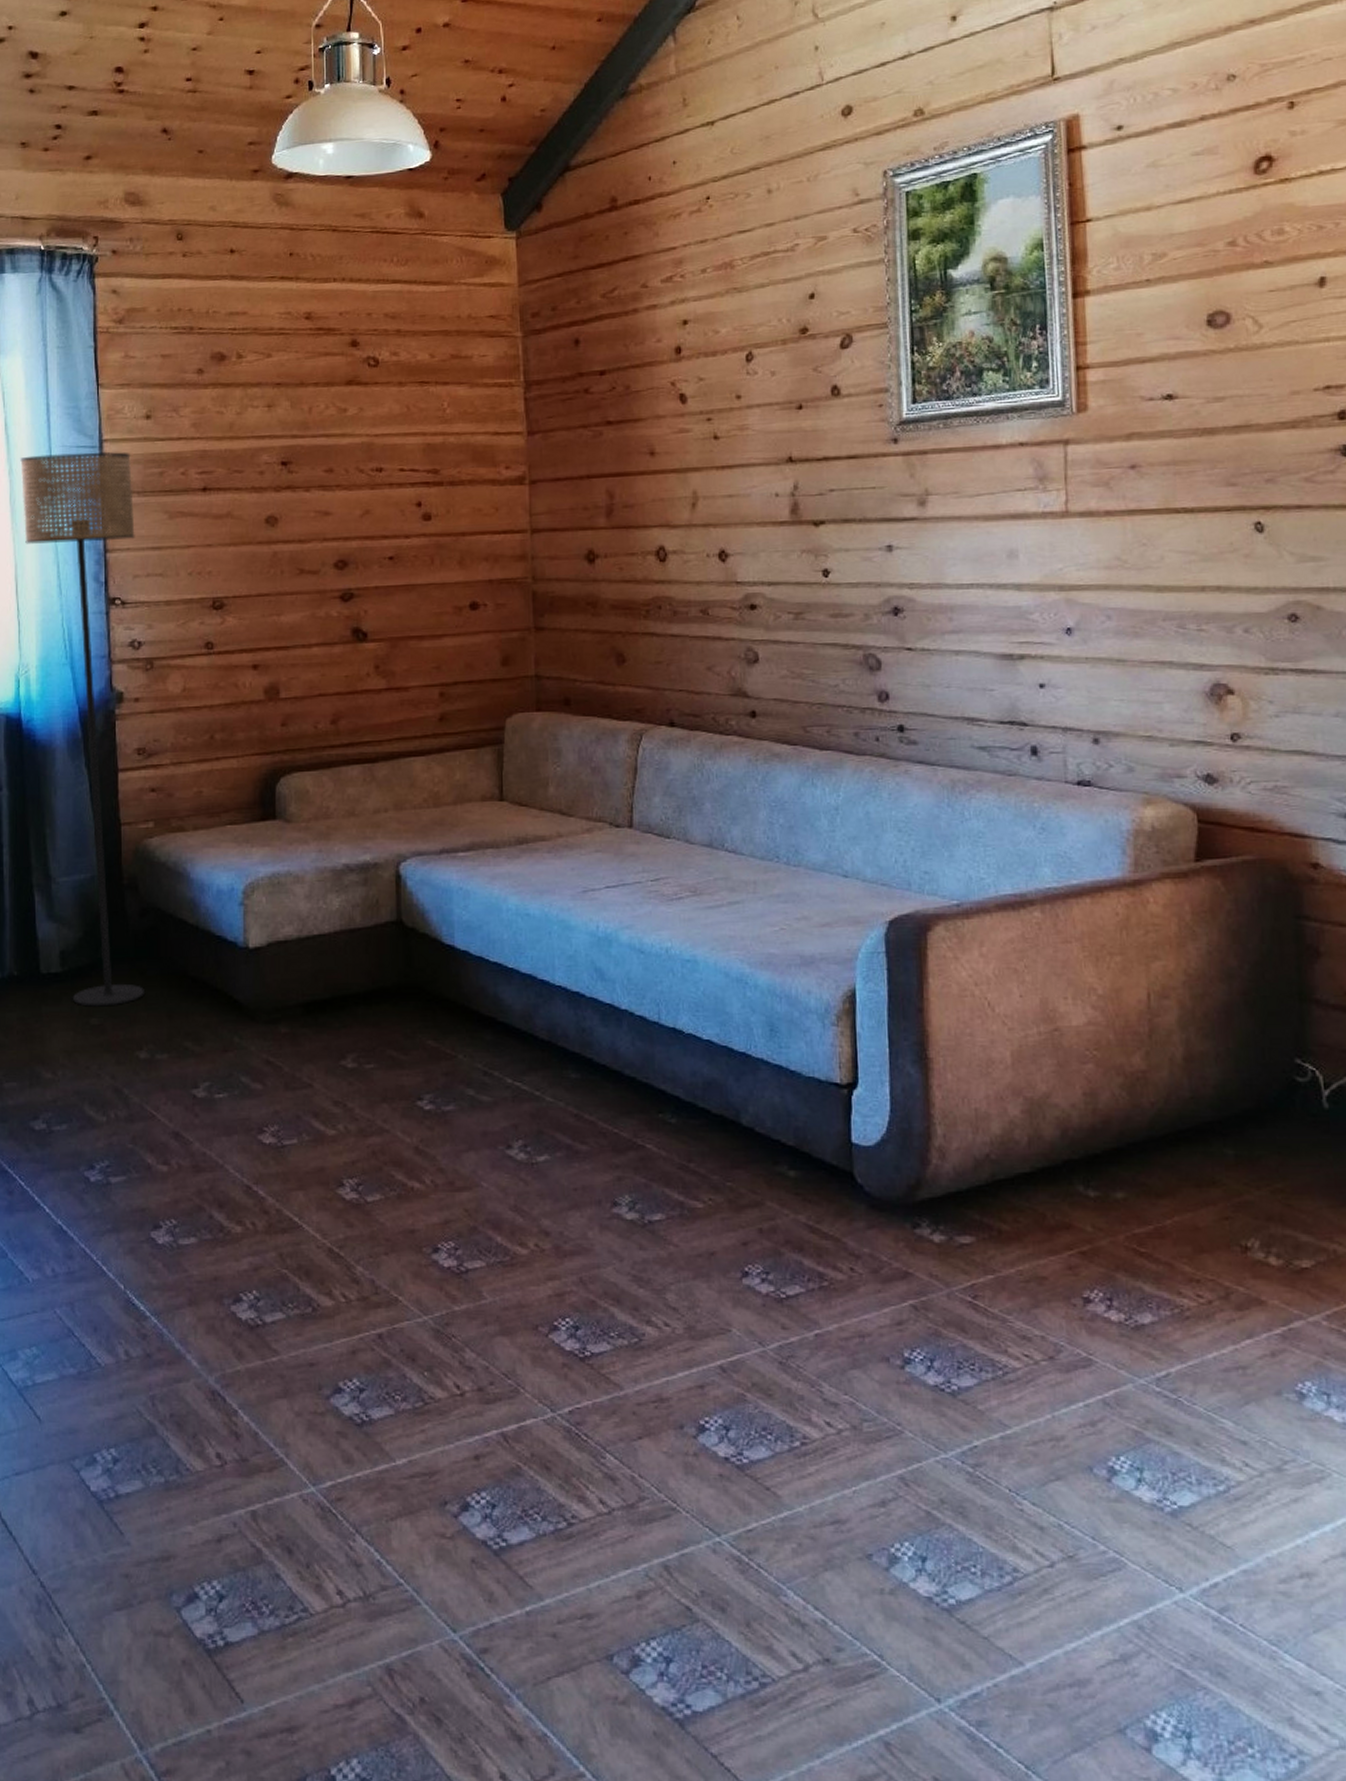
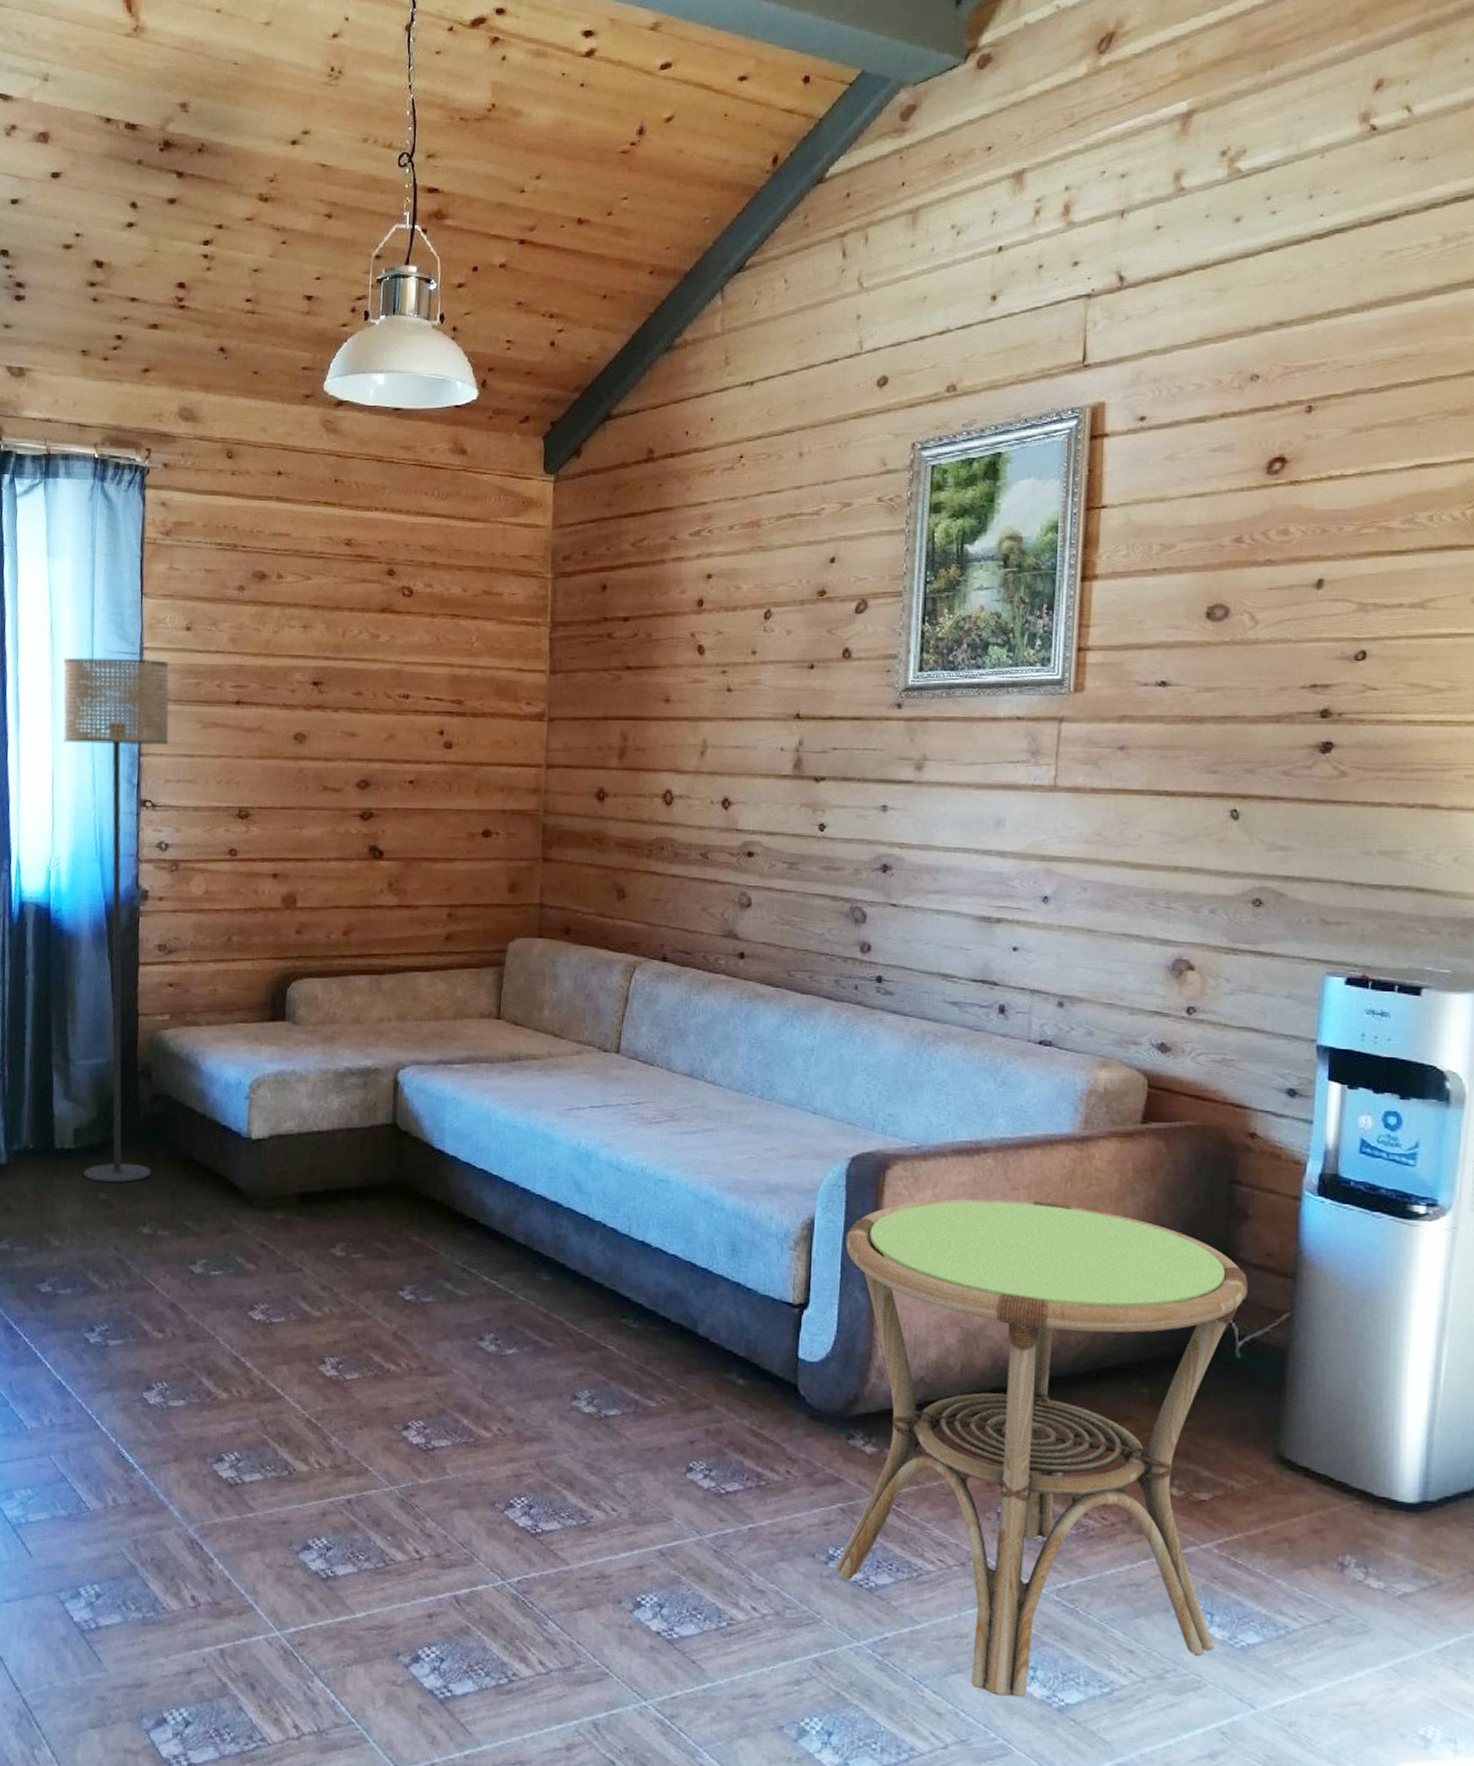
side table: none [891,954,1335,1503] -> present [834,1198,1248,1697]

